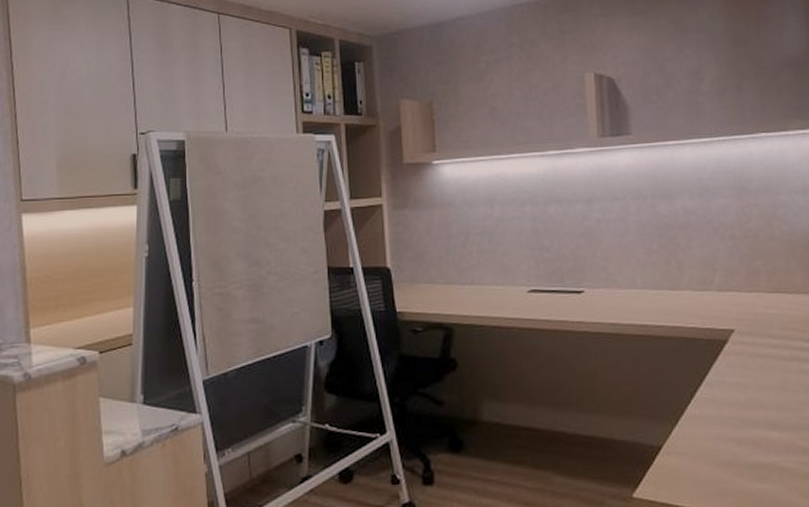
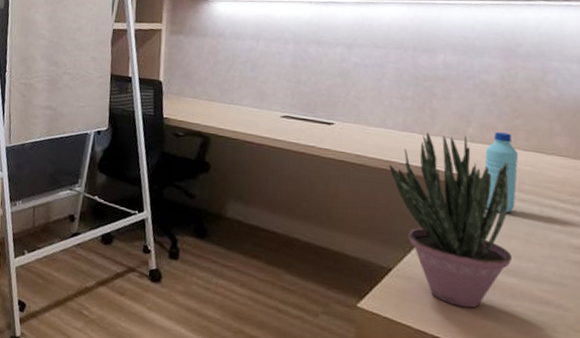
potted plant: none [645,285,772,474] -> present [389,131,512,308]
water bottle: none [733,276,767,363] -> present [484,132,518,213]

